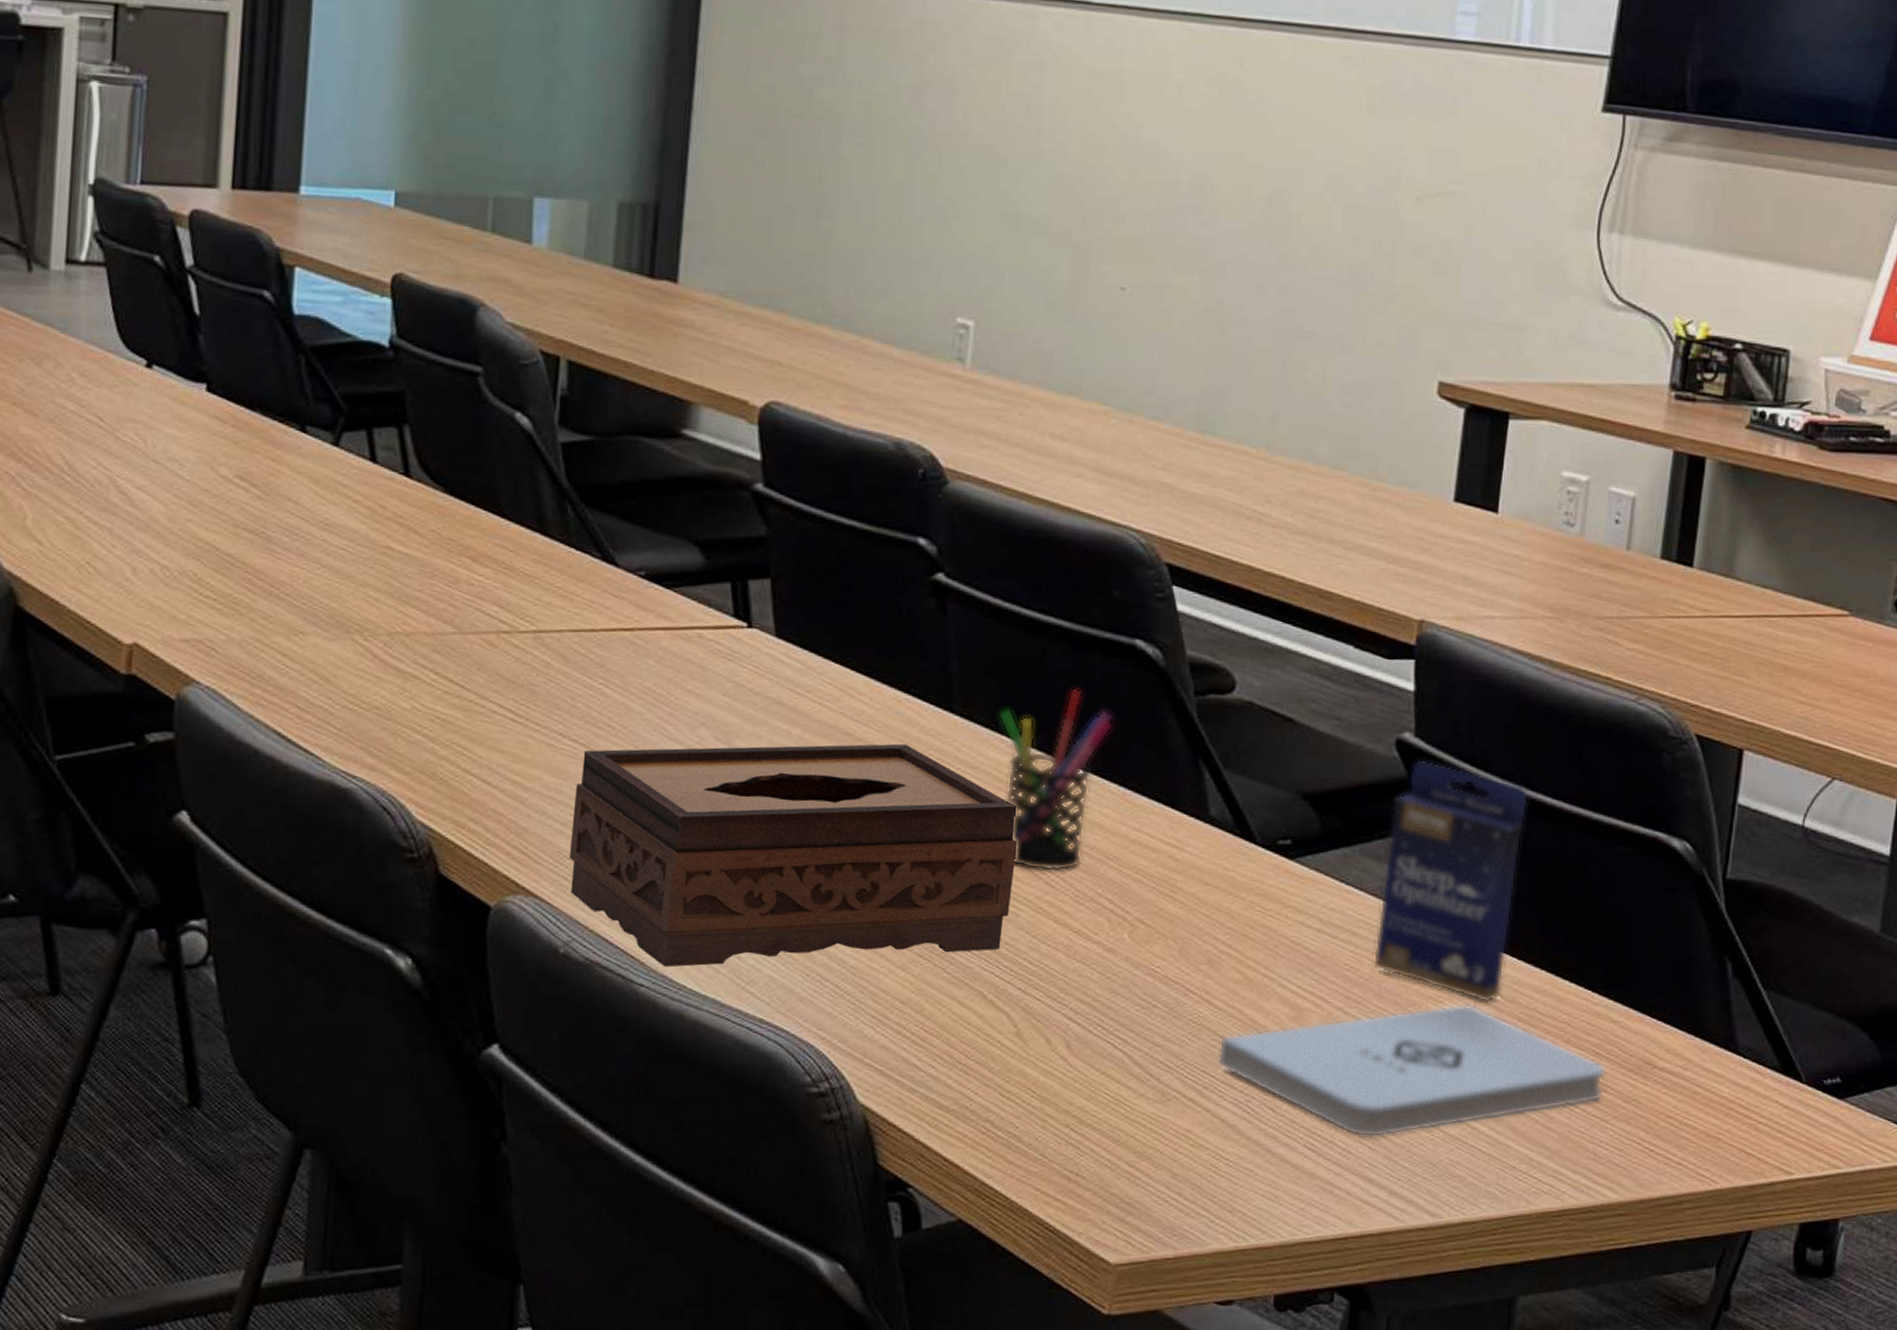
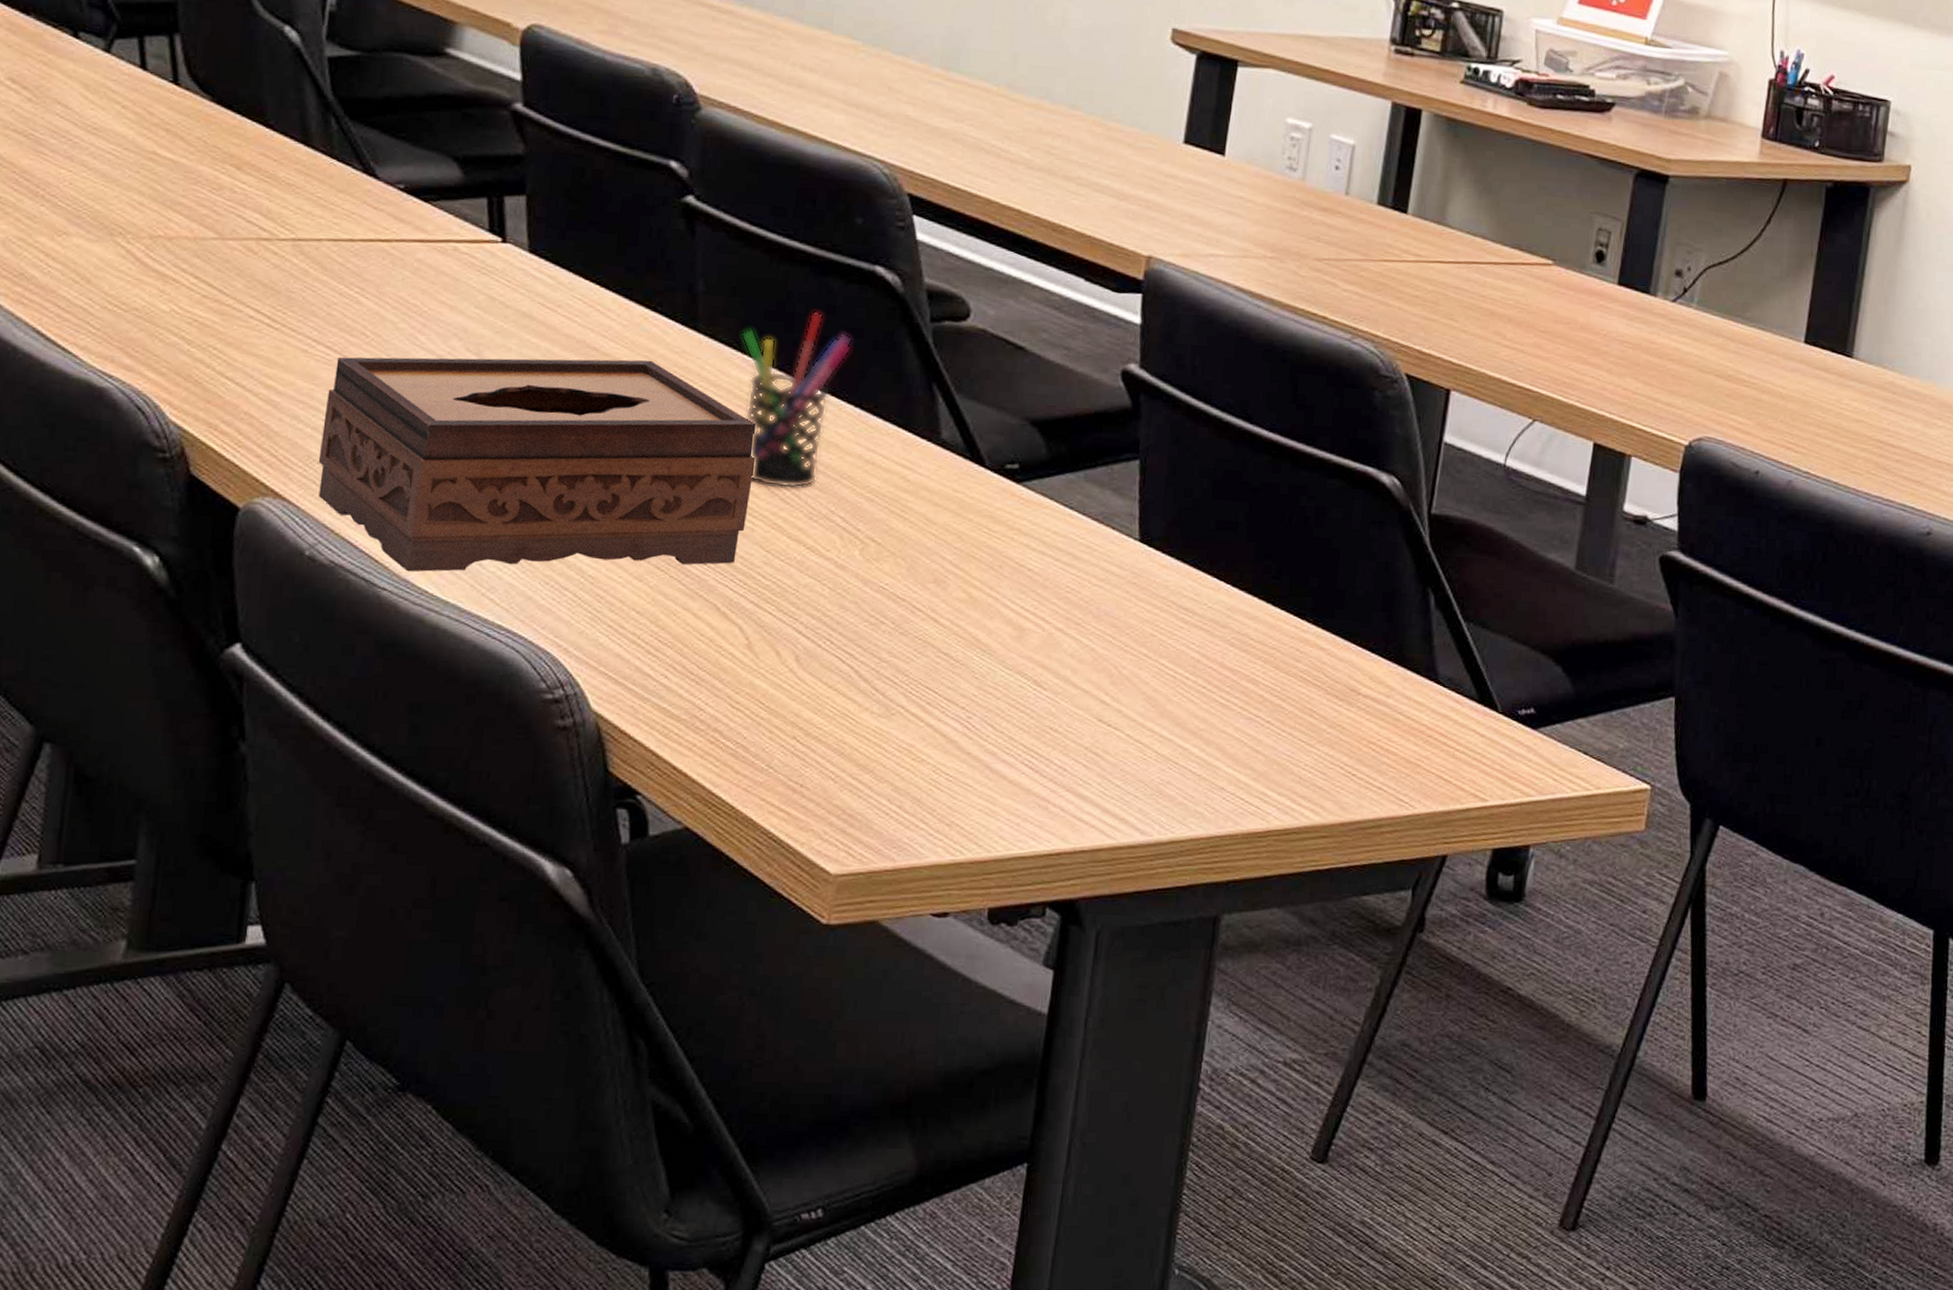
notepad: present [1216,1003,1606,1138] -> none [940,627,1313,756]
small box: present [1372,760,1529,1003] -> none [1093,391,1247,628]

